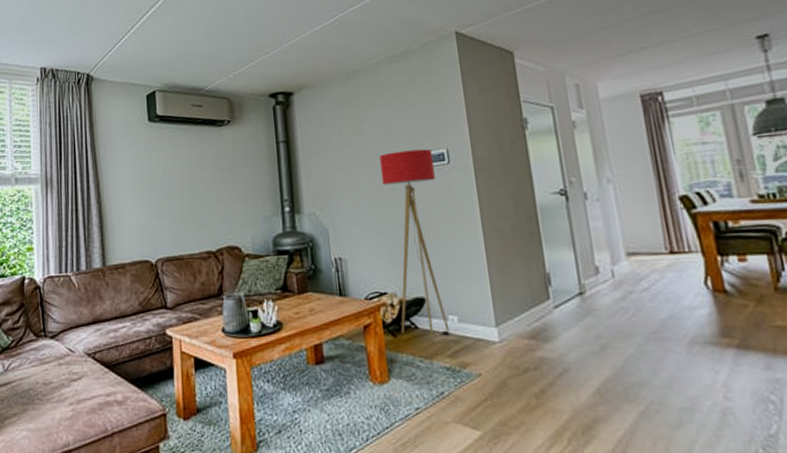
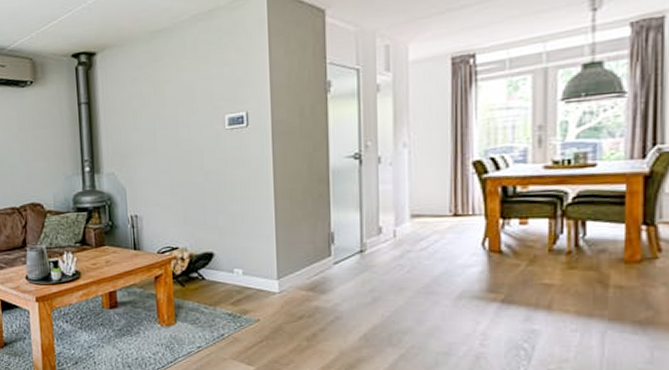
floor lamp: present [379,148,450,344] -> none [178,111,234,294]

